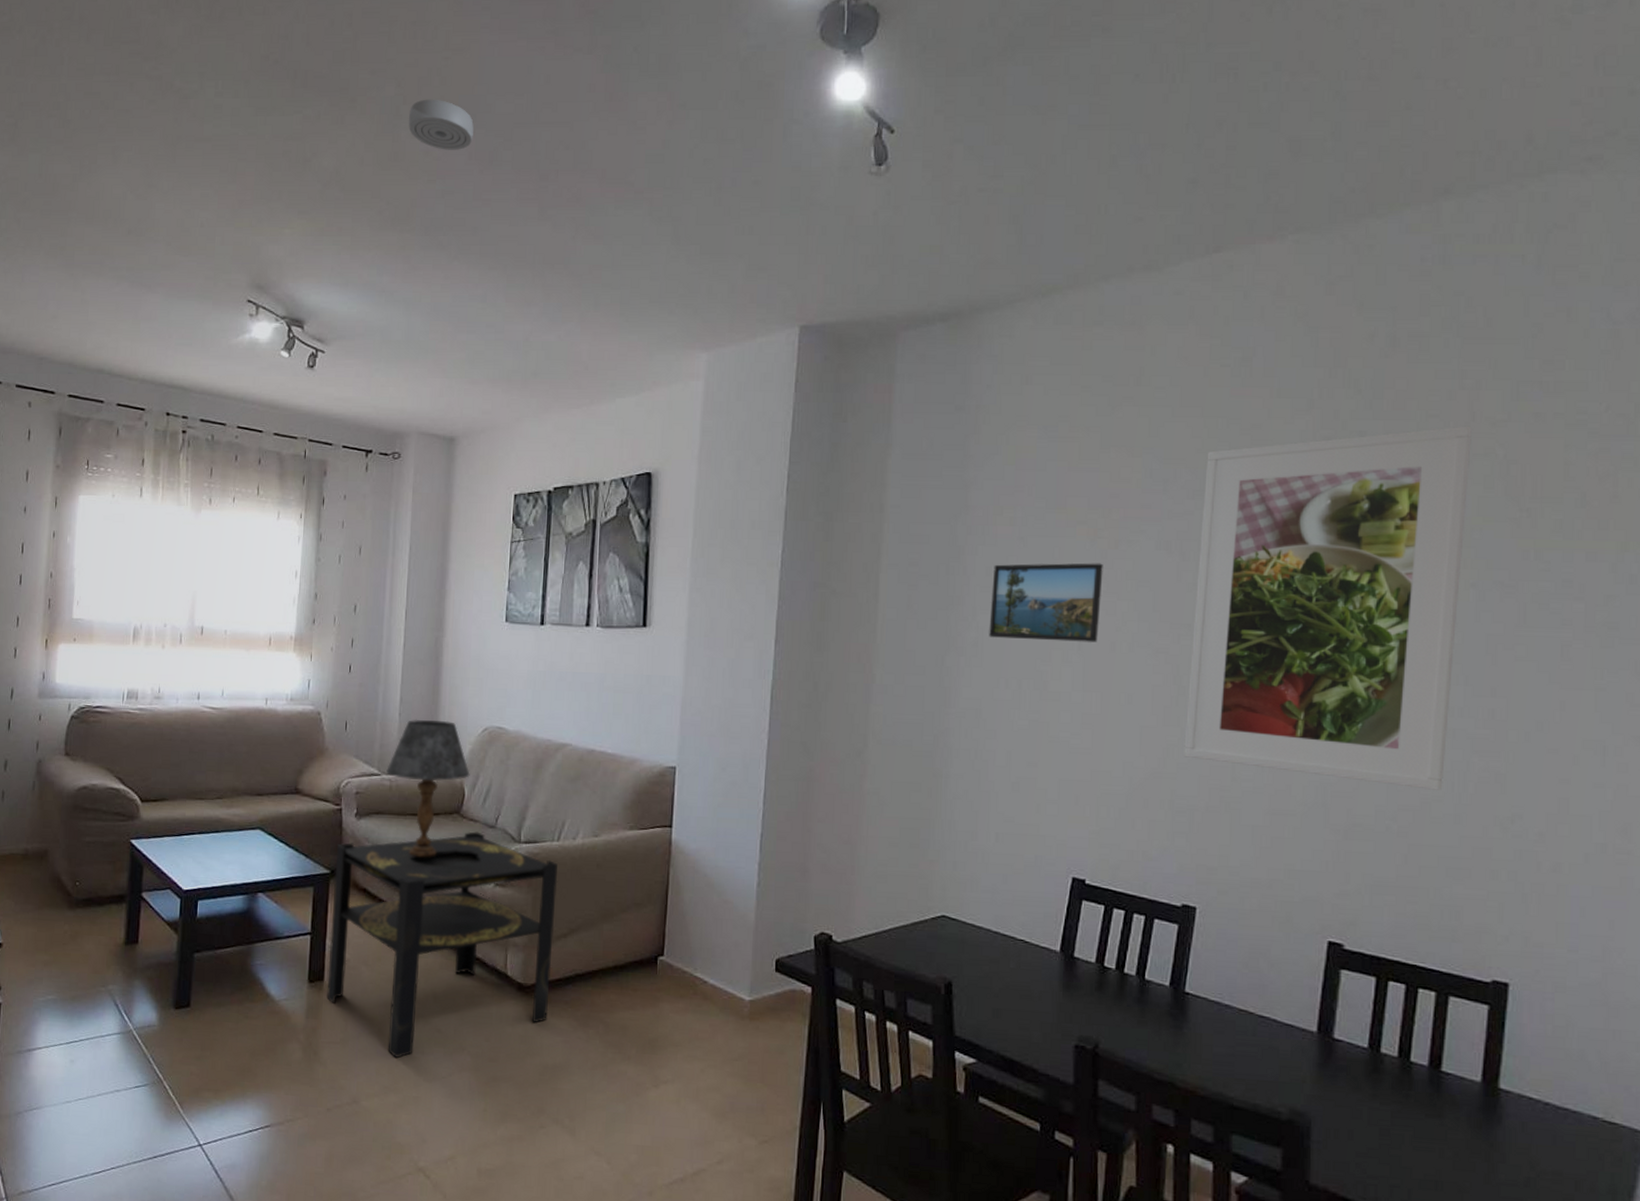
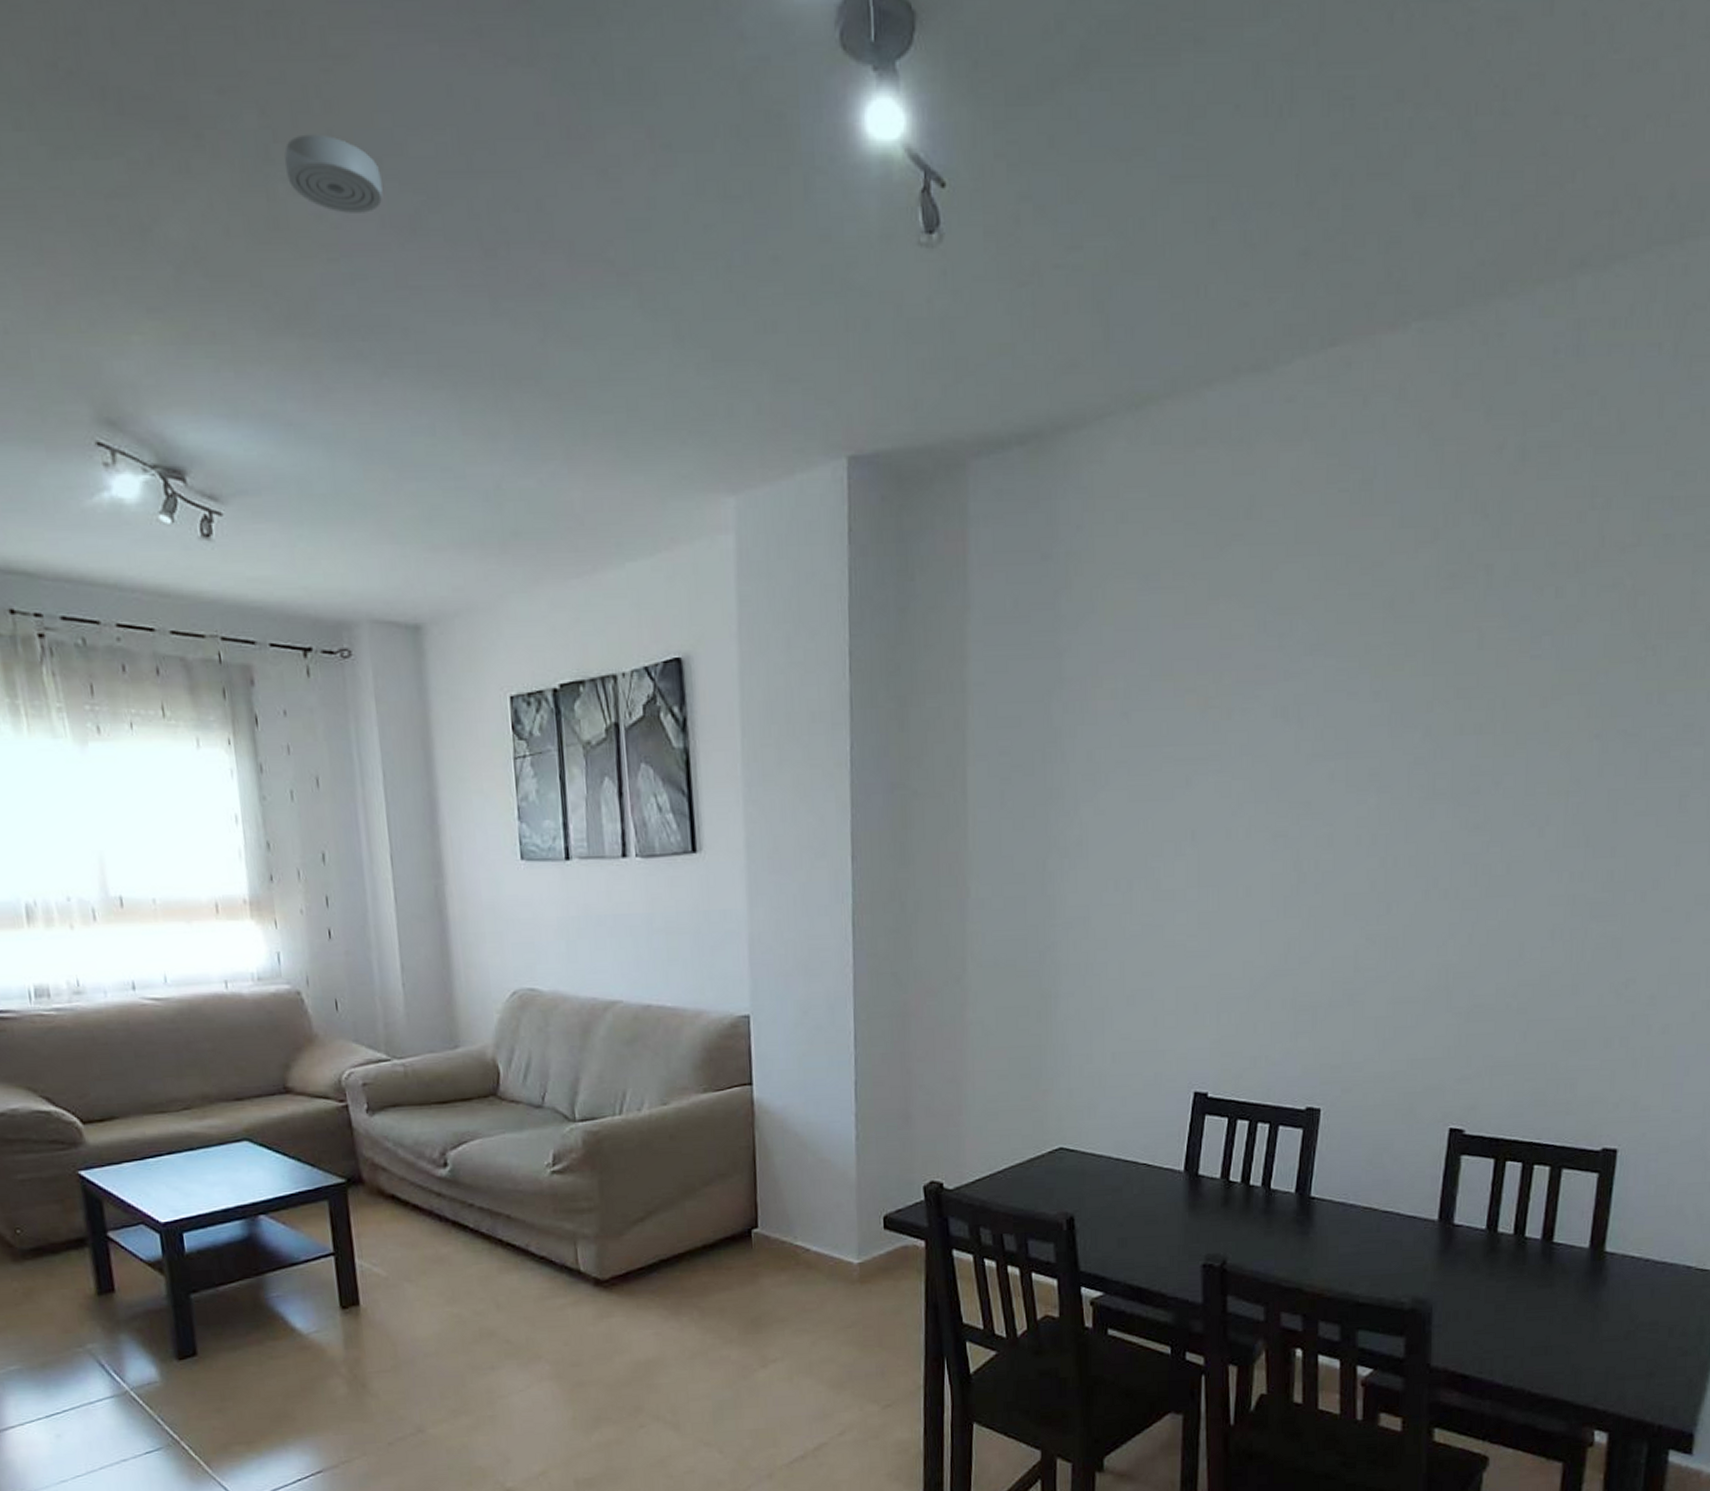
side table: present [327,831,558,1058] -> none [350,1114,633,1377]
table lamp: present [385,719,470,857] -> none [396,987,503,1151]
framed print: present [989,563,1103,642] -> none [1093,737,1216,834]
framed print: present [1184,426,1472,790] -> none [1306,553,1601,962]

